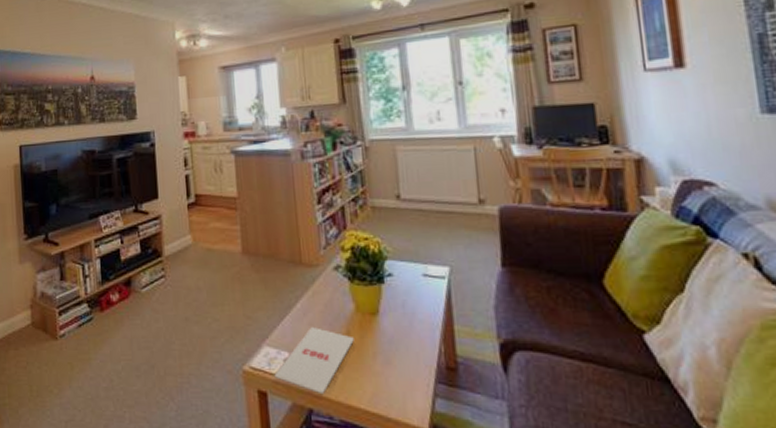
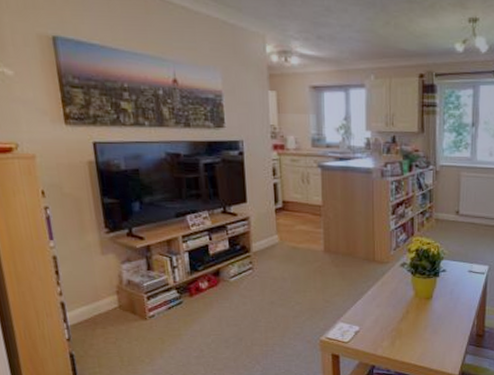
magazine: present [274,327,354,395] -> none [346,308,411,355]

